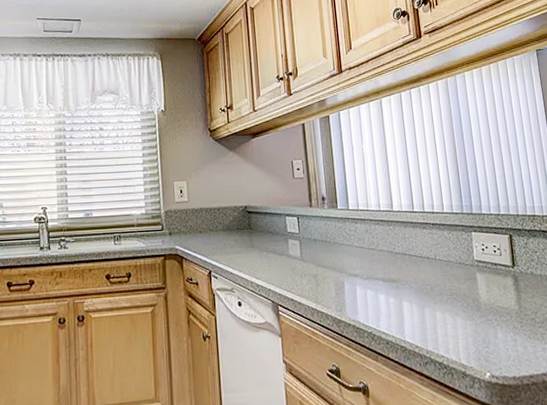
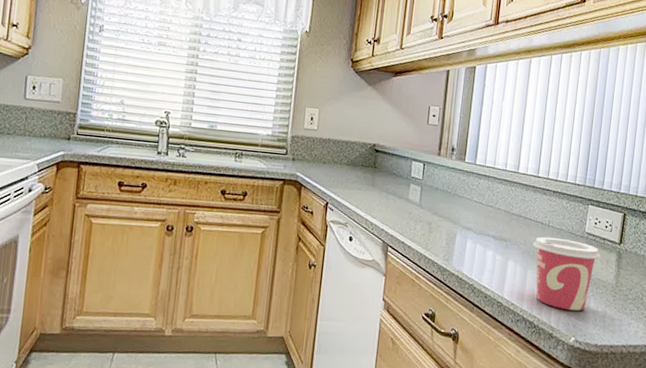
cup: none [423,270,496,345] -> present [532,236,601,311]

